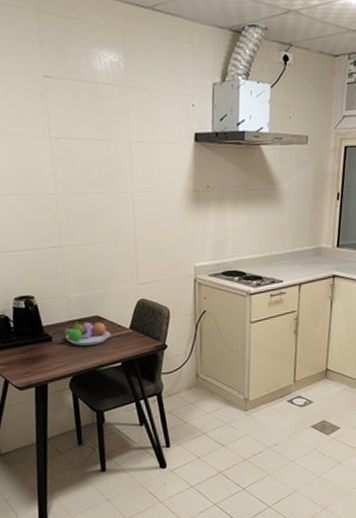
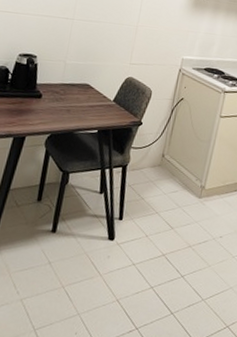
fruit bowl: present [60,321,111,346] -> none [51,85,96,110]

